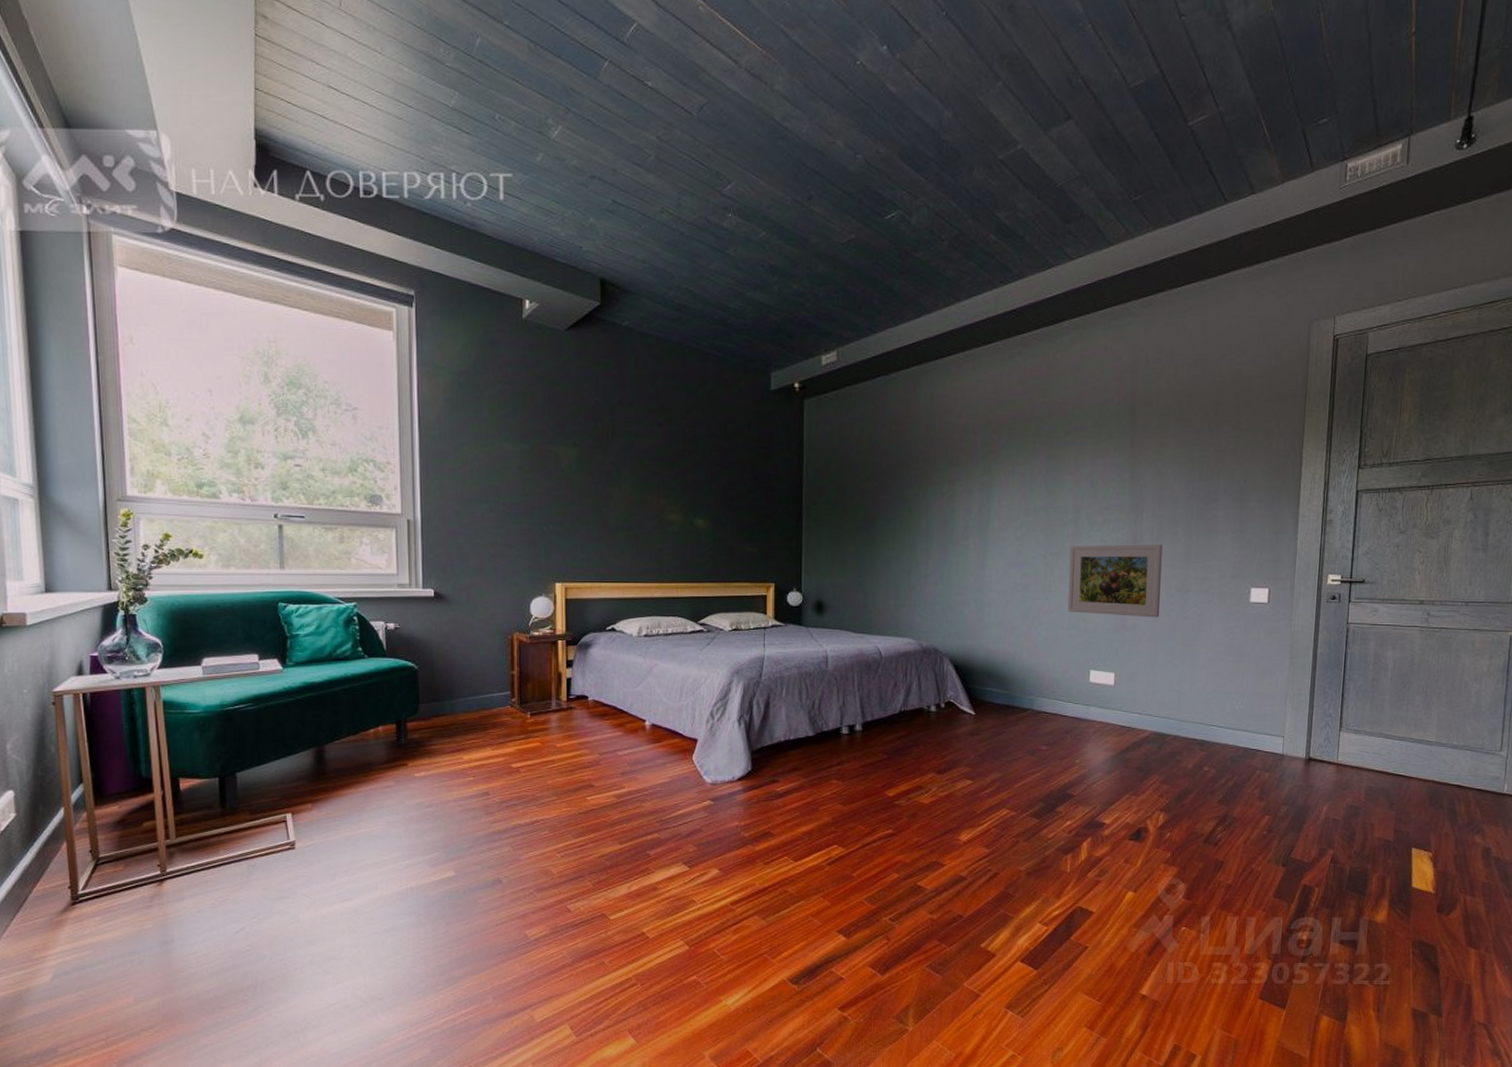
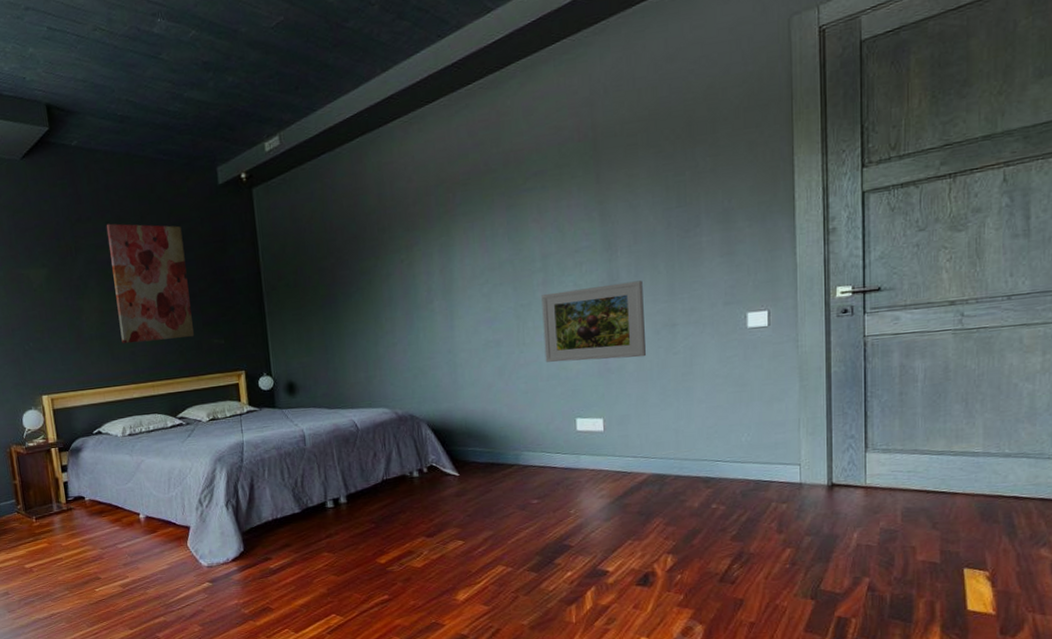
wall art: none [648,412,727,542] -> present [106,223,194,344]

